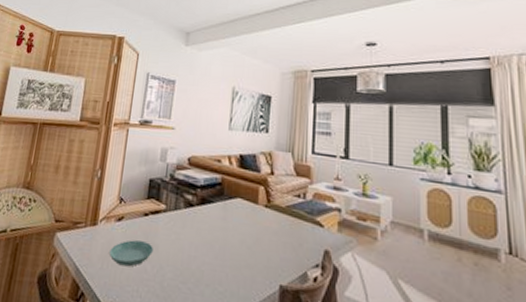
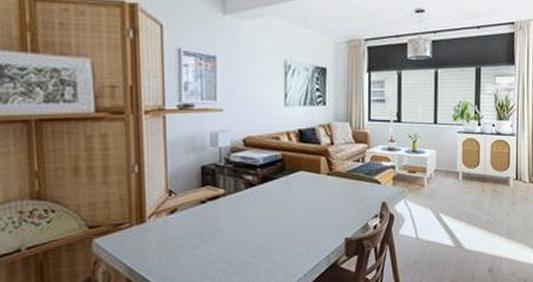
saucer: present [109,240,153,267] -> none [166,228,217,255]

